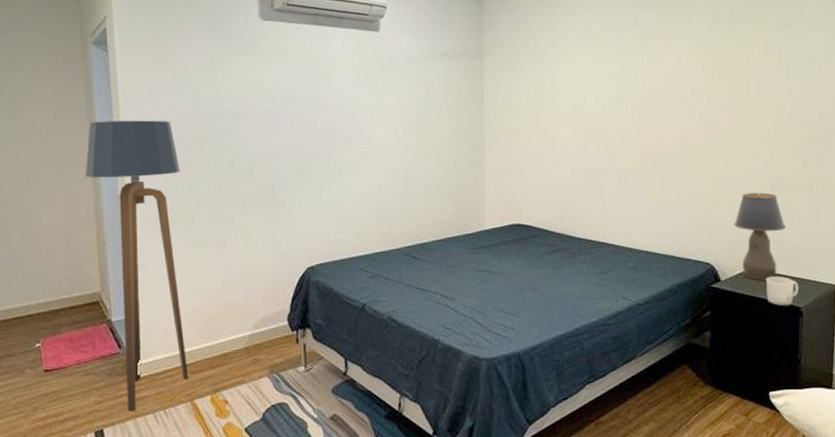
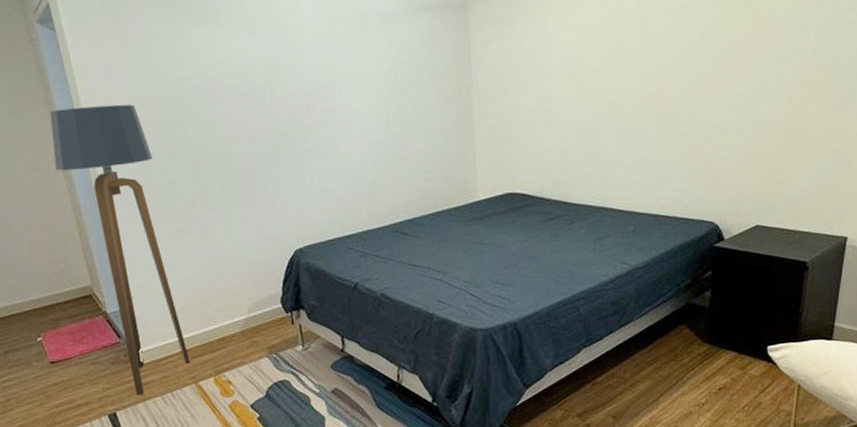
table lamp: present [734,192,787,281] -> none [742,144,799,238]
mug: present [765,276,799,306] -> none [771,231,807,262]

